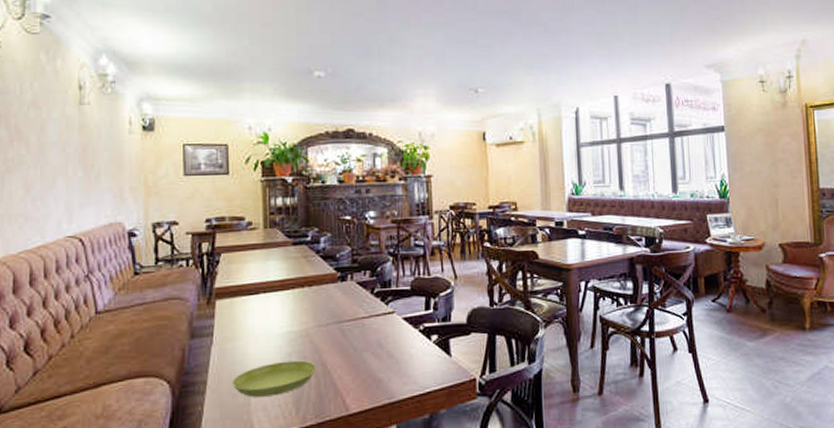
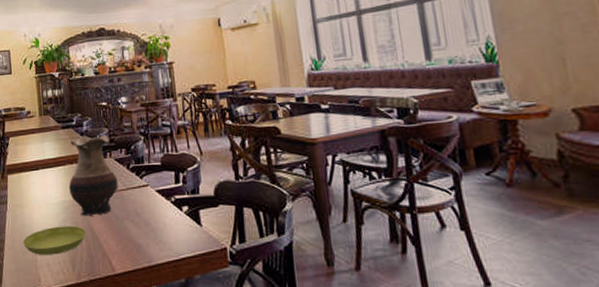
vase: none [297,254,359,349] -> present [68,135,118,216]

